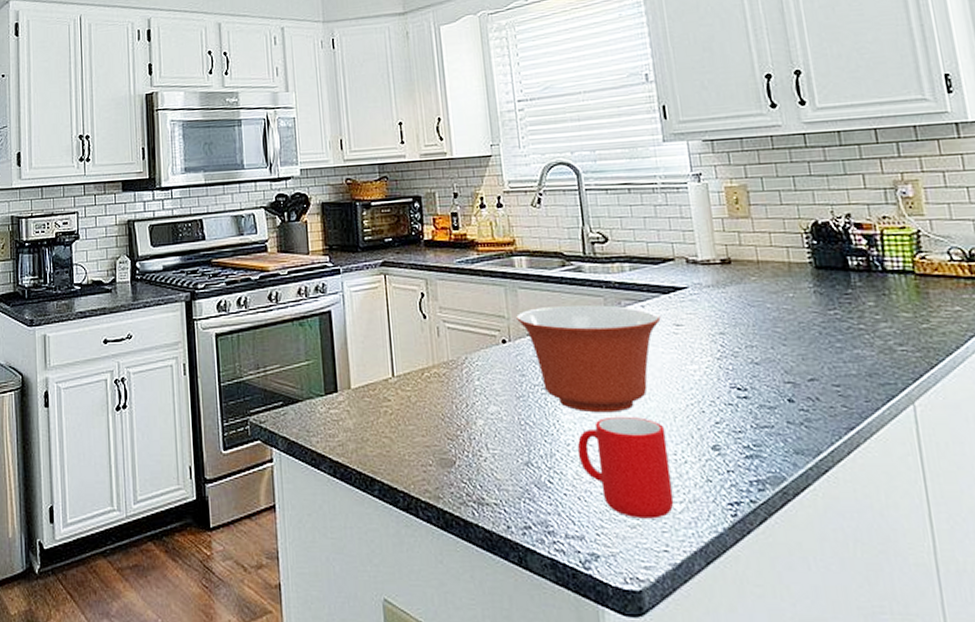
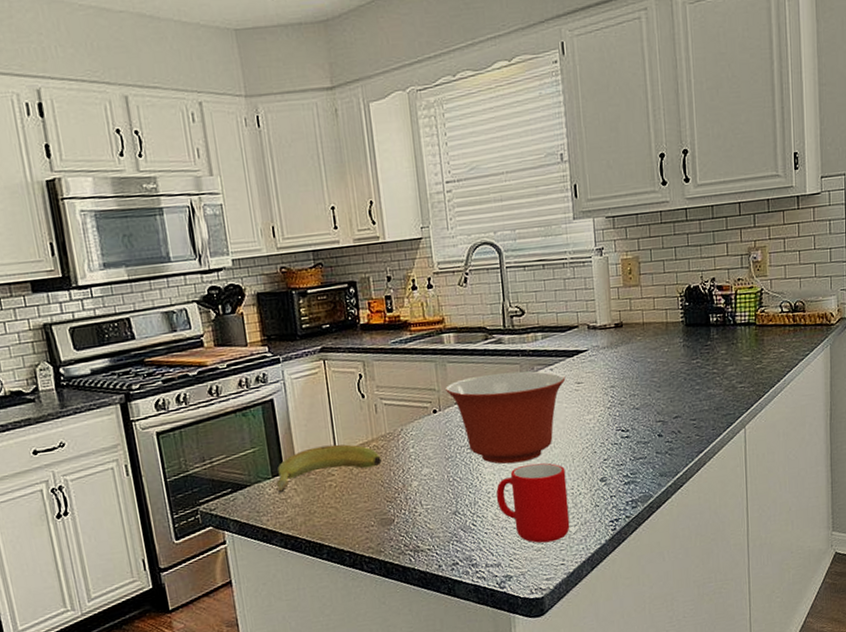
banana: none [329,366,443,413] -> present [277,444,382,493]

